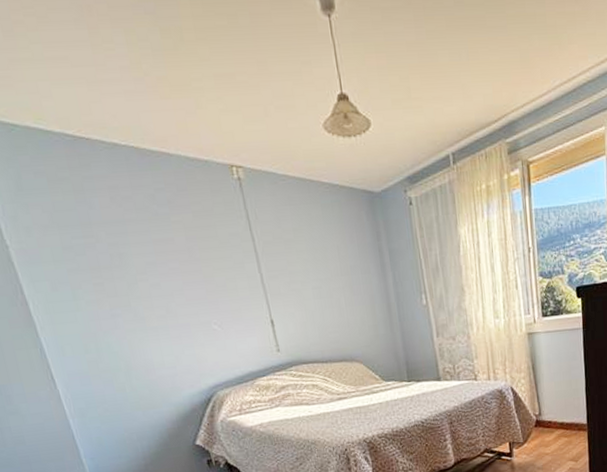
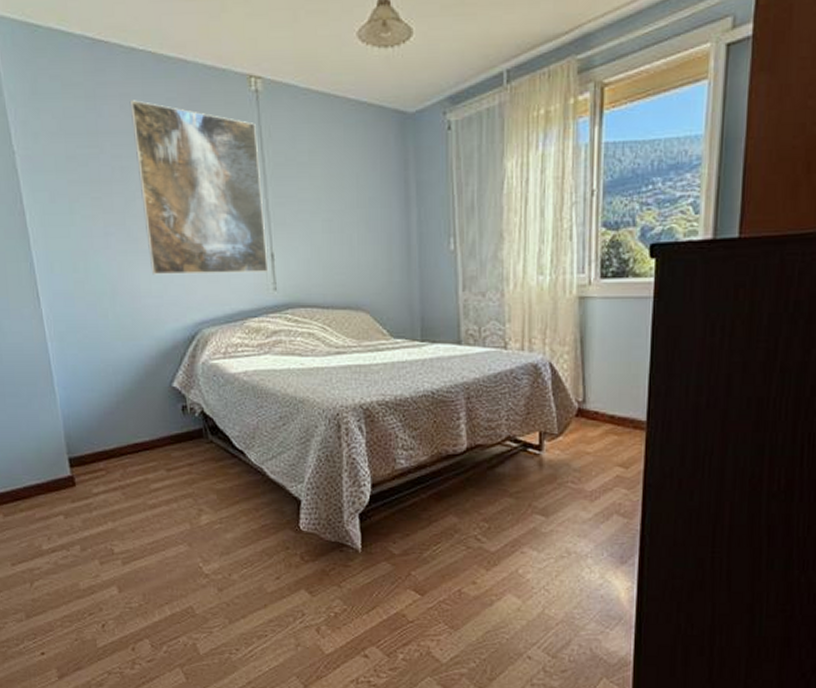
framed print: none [119,191,271,349] -> present [129,100,269,275]

